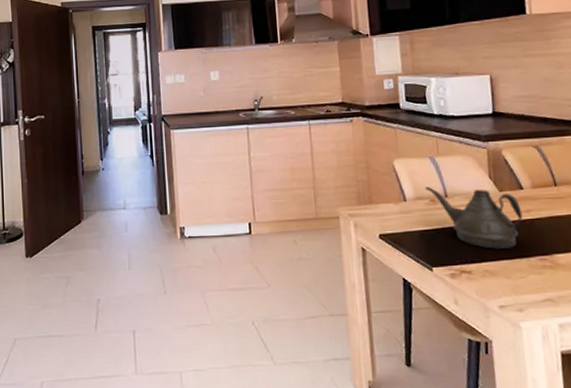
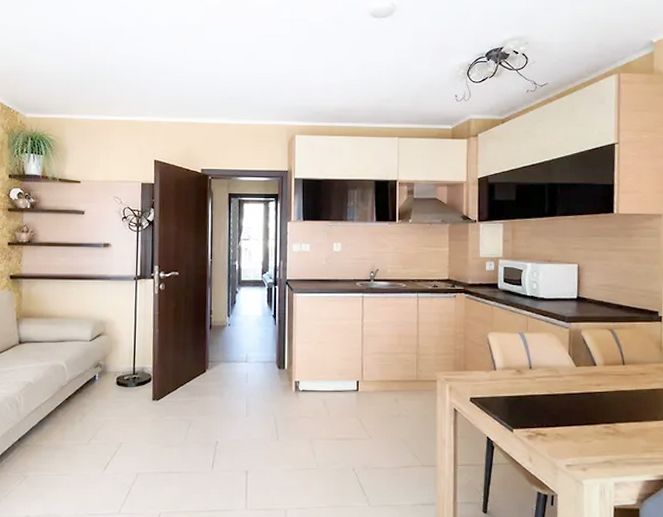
teapot: present [424,187,523,249] -> none [512,359,594,416]

